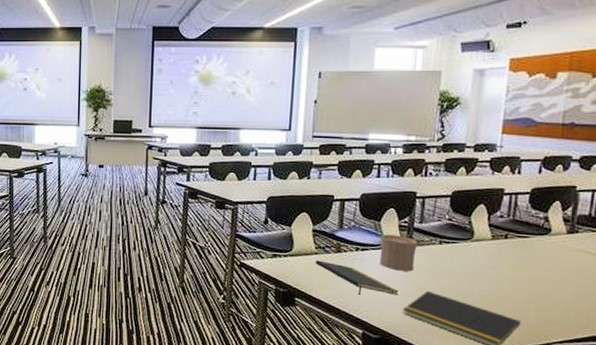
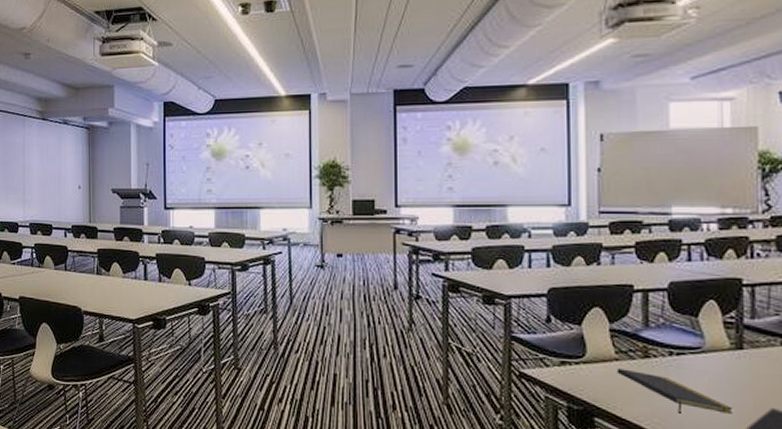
cup: present [379,234,418,272] -> none [700,333,752,382]

